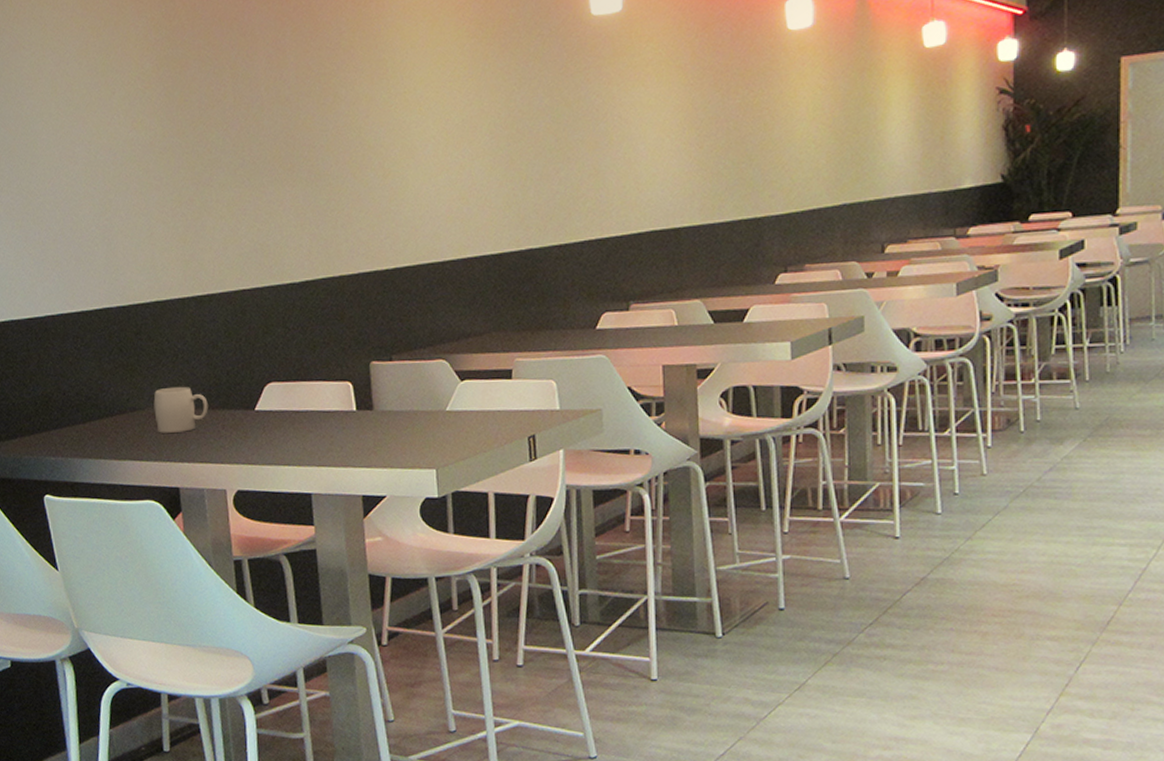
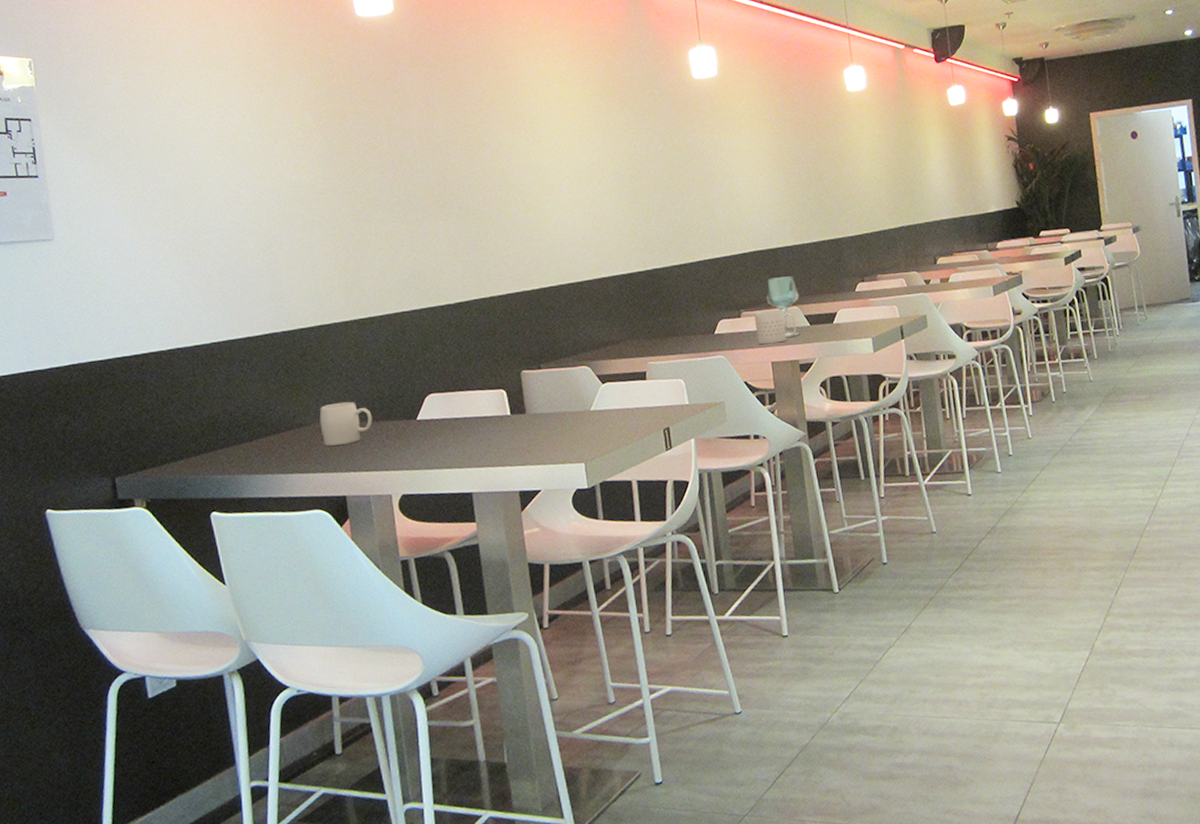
mug: none [646,302,697,344] -> present [754,309,797,345]
wine glass: none [662,262,703,337] -> present [765,276,800,337]

